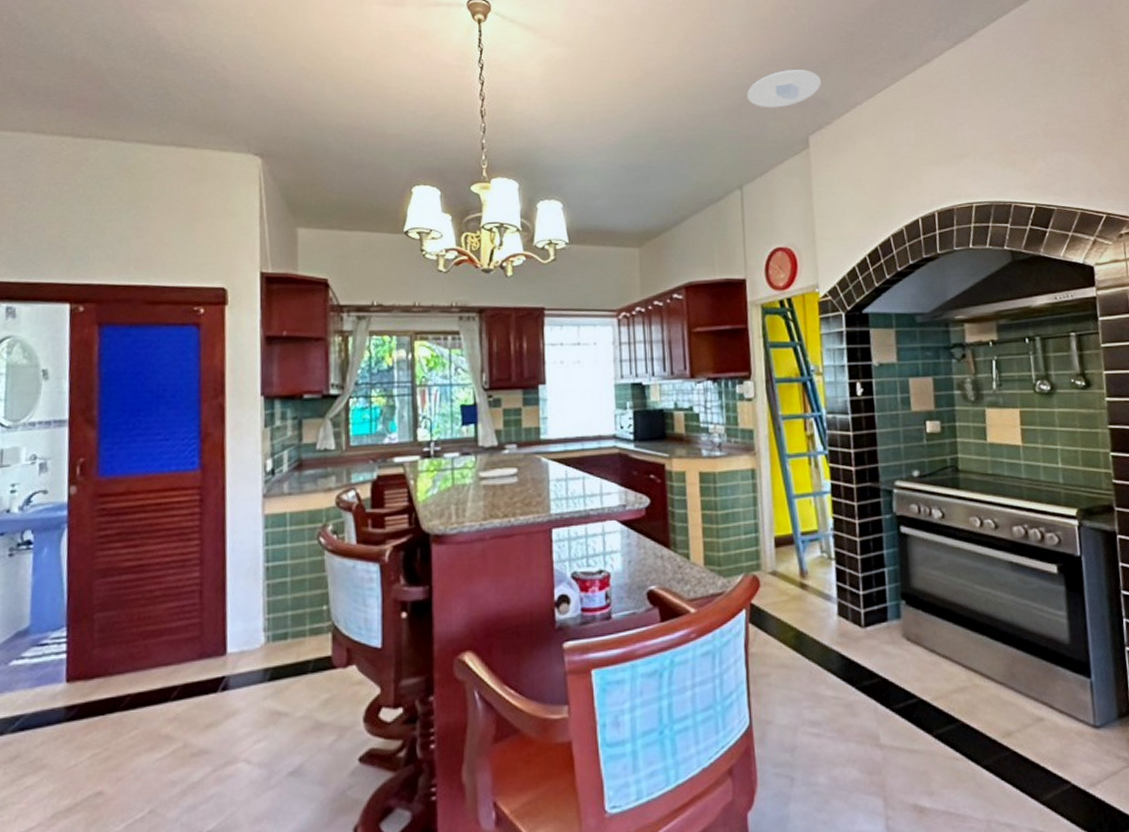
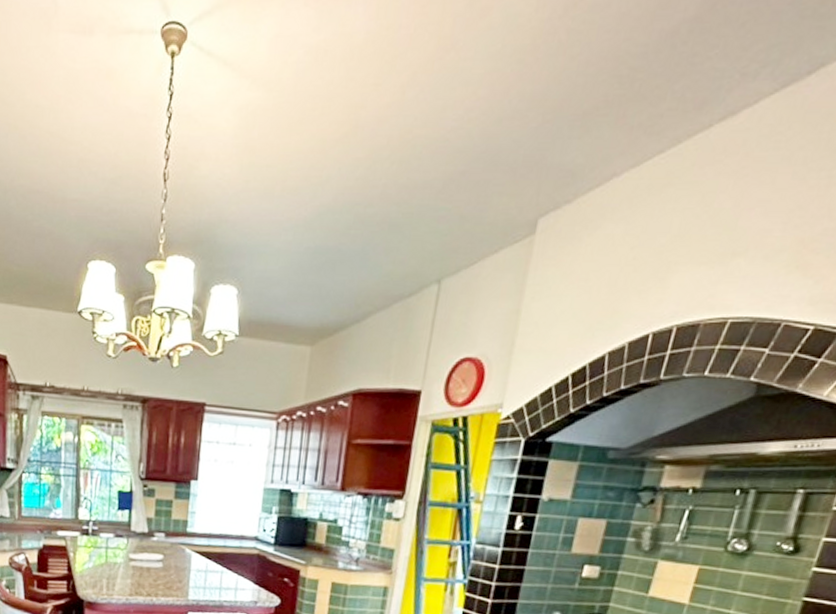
recessed light: present [747,70,821,108] -> none [473,124,575,178]

